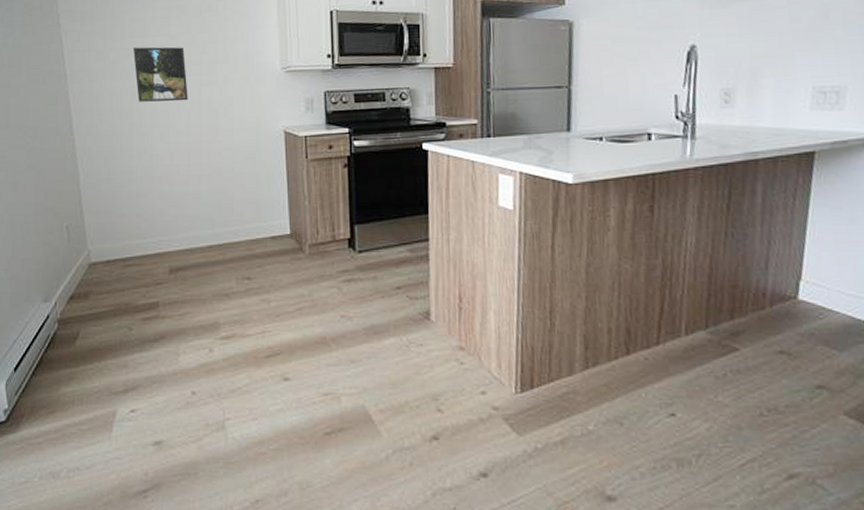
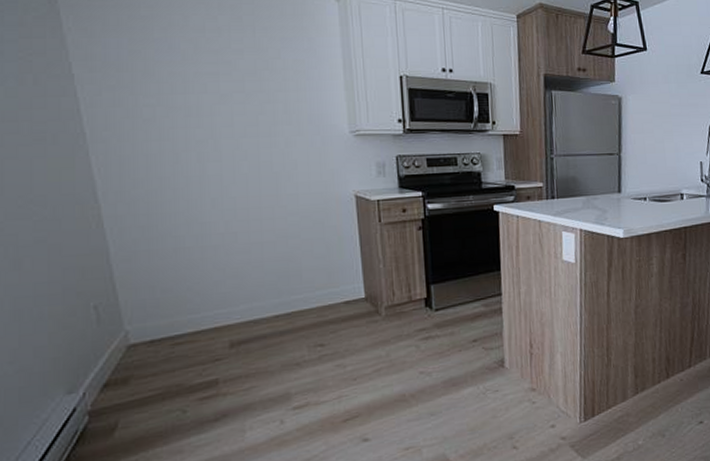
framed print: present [133,46,188,102] -> none [174,104,245,165]

